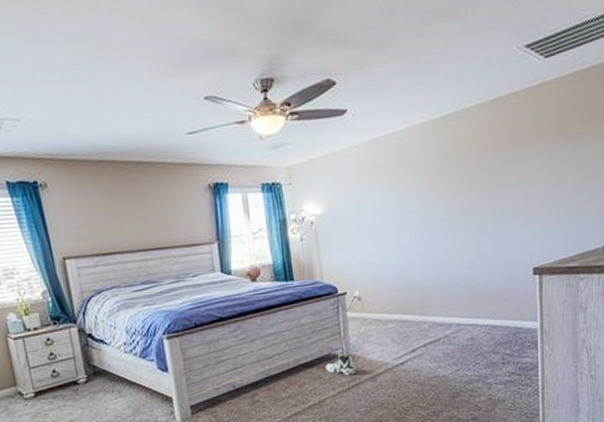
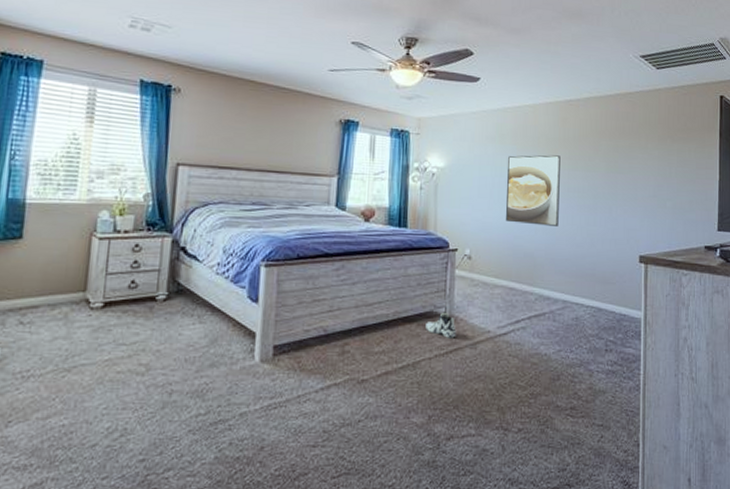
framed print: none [387,179,446,258] -> present [506,155,561,226]

